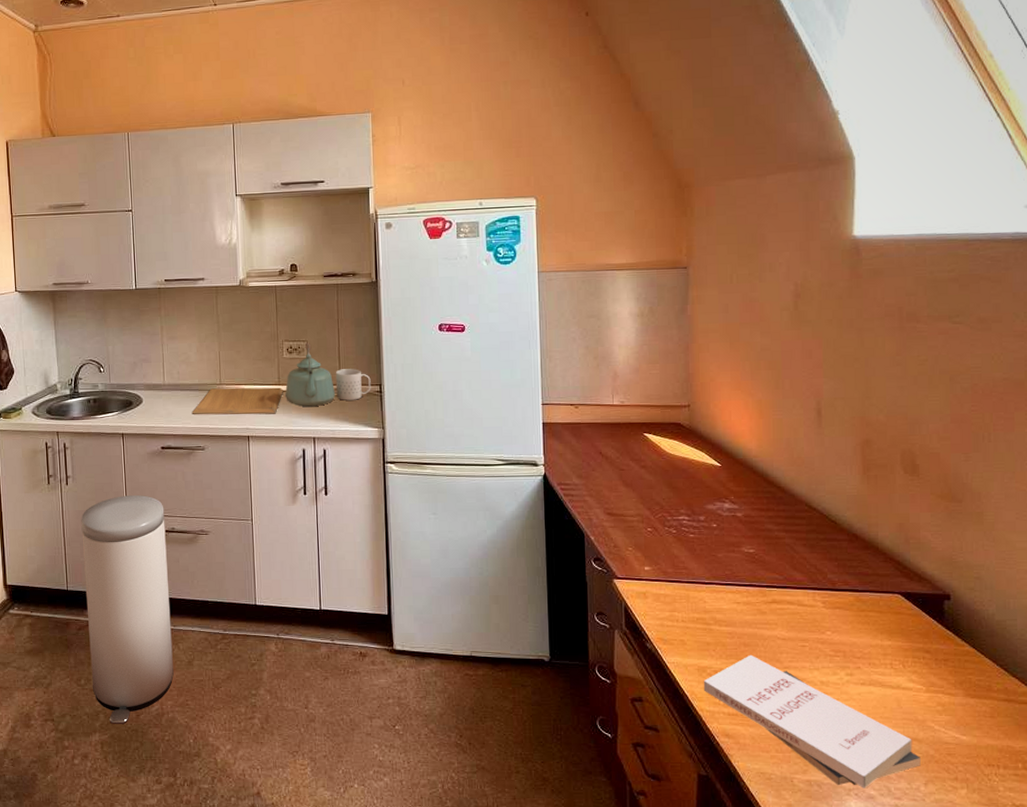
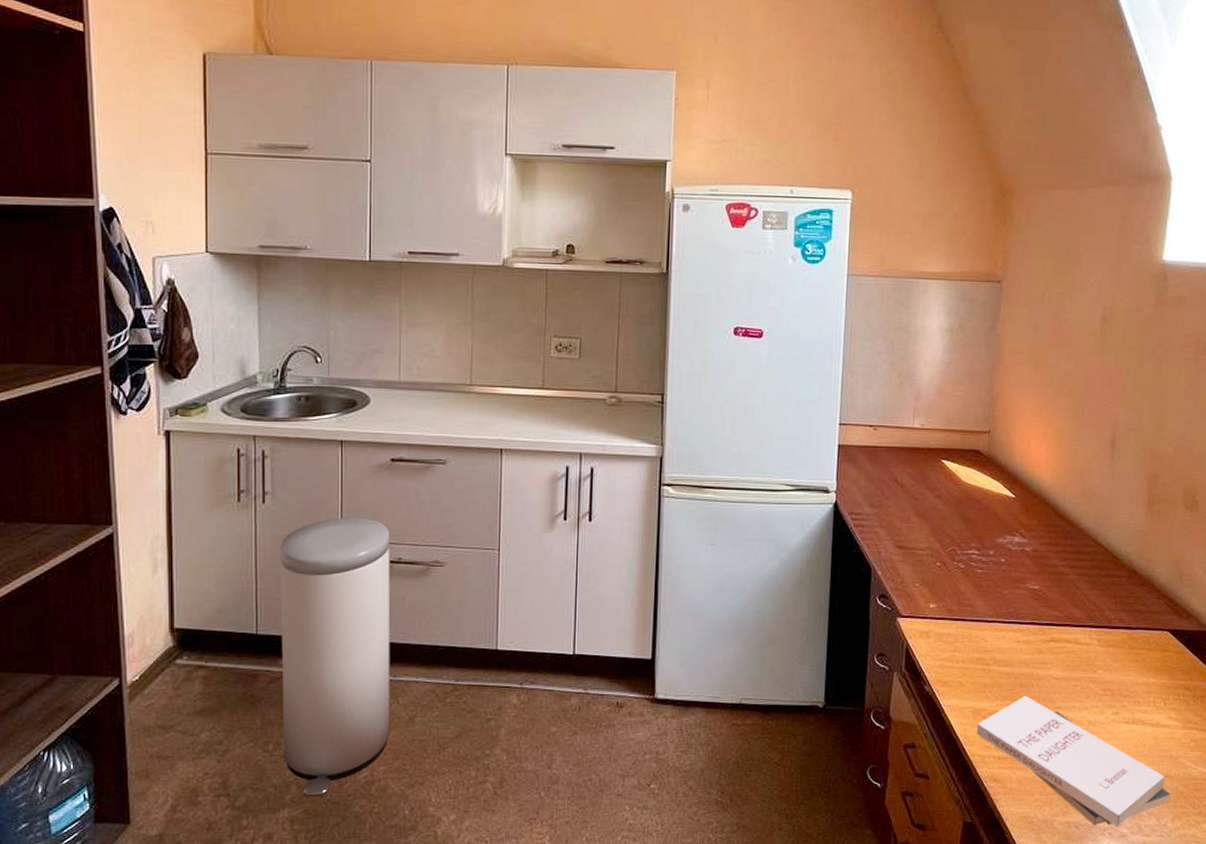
chopping board: present [192,387,283,415] -> none [432,390,547,424]
kettle: present [284,342,336,407] -> none [549,340,610,417]
mug: present [335,369,371,401] -> none [610,374,652,411]

